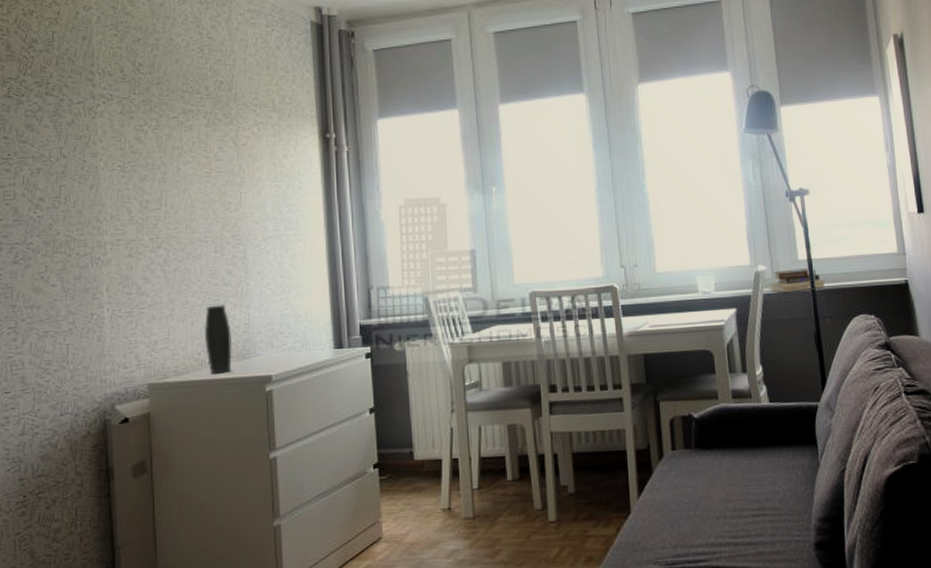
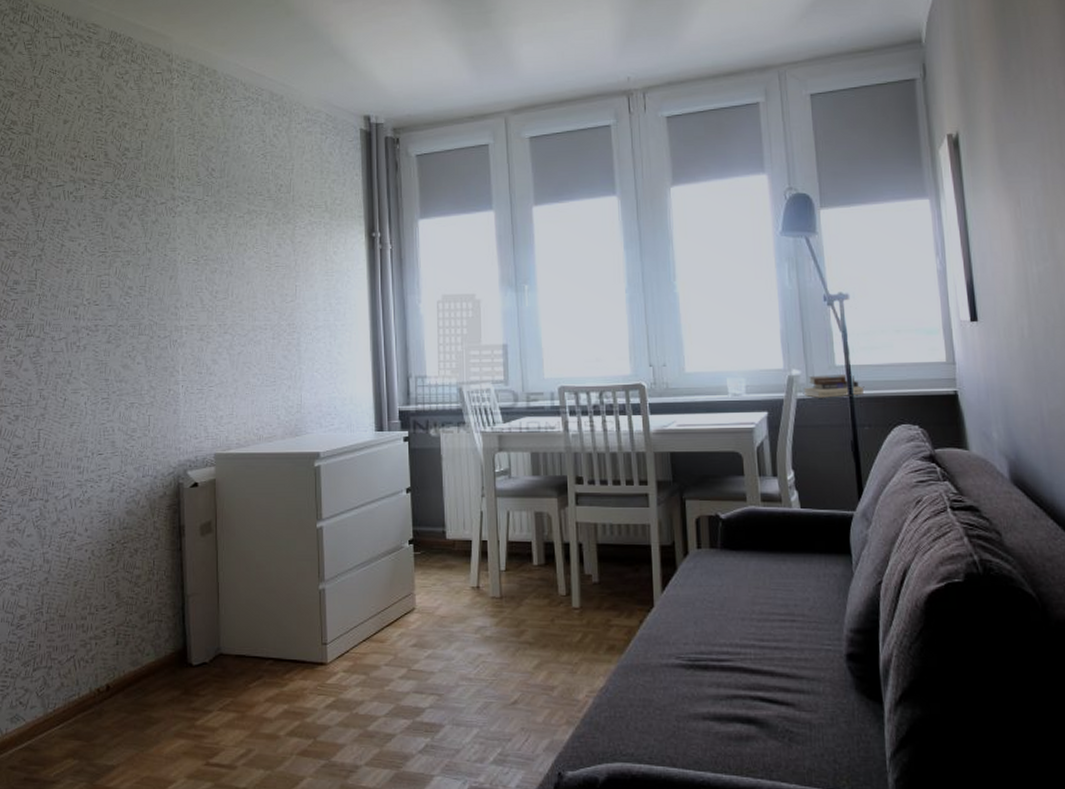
vase: present [205,305,232,375] -> none [263,386,286,450]

